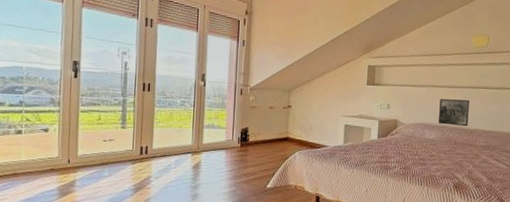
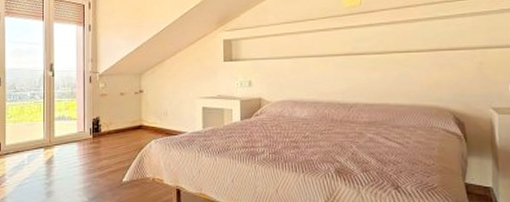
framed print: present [439,99,469,127] -> none [309,70,346,101]

